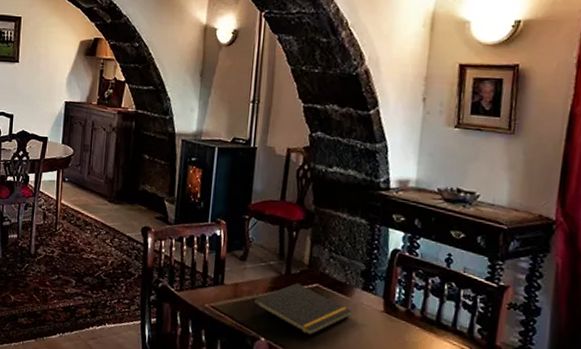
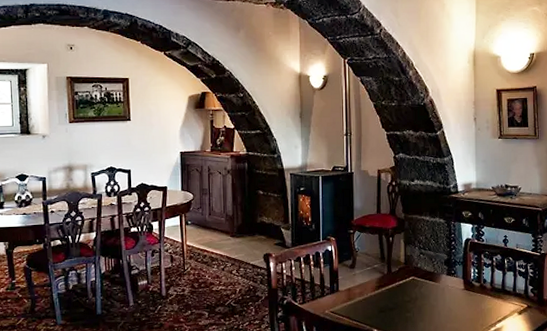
notepad: present [252,282,352,336] -> none [364,278,441,320]

